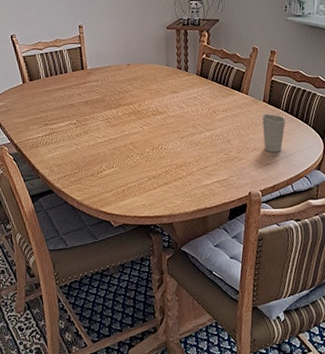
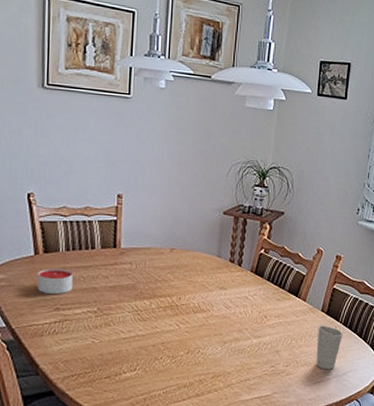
candle: none [27,92,55,113] -> present [37,268,73,294]

